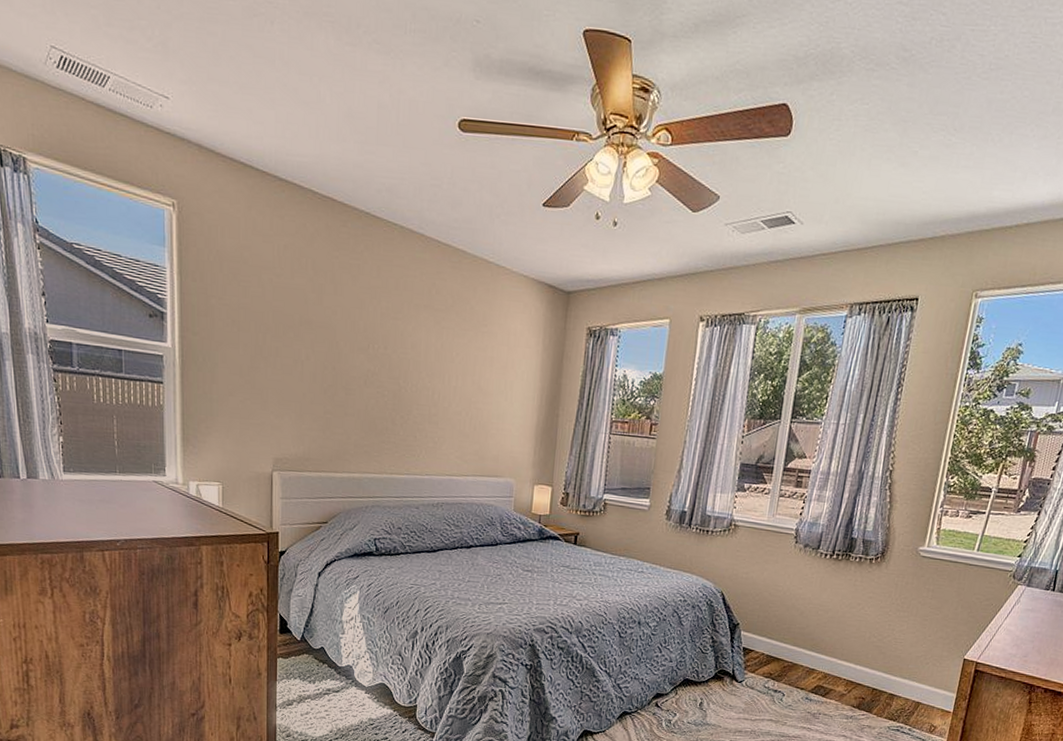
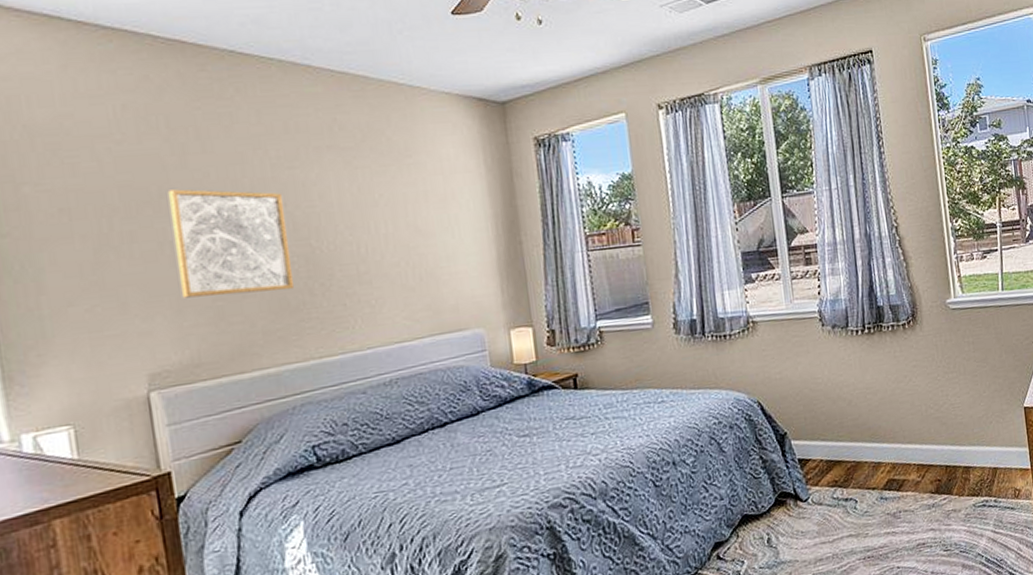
wall art: none [304,320,386,417] -> present [167,189,295,298]

